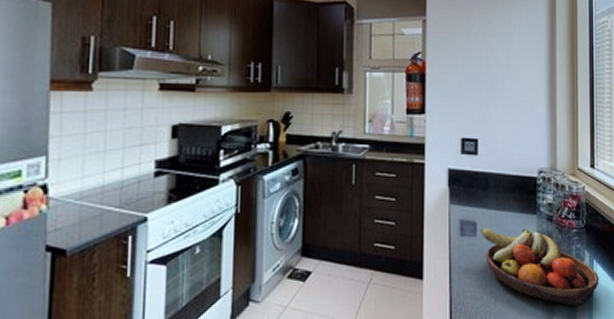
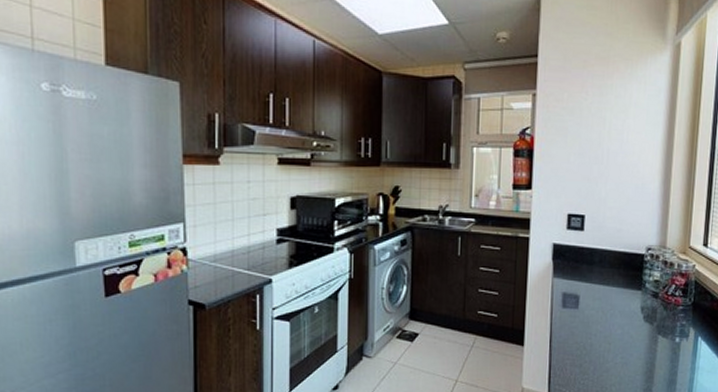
fruit bowl: present [480,227,599,306] -> none [583,301,703,379]

